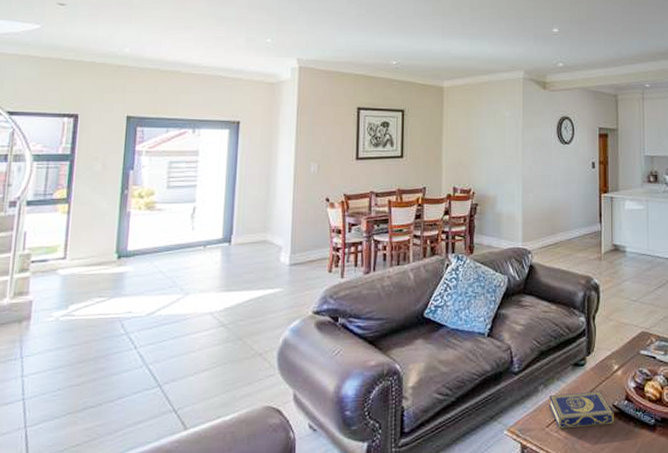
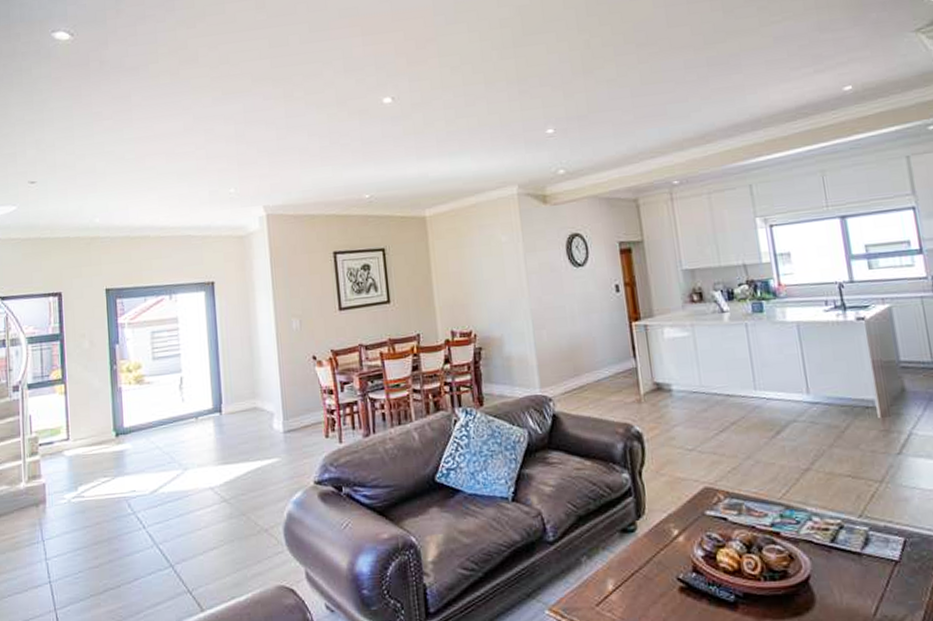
book: present [549,391,615,429] -> none [595,561,682,608]

